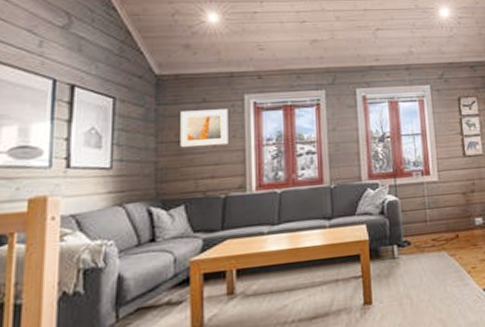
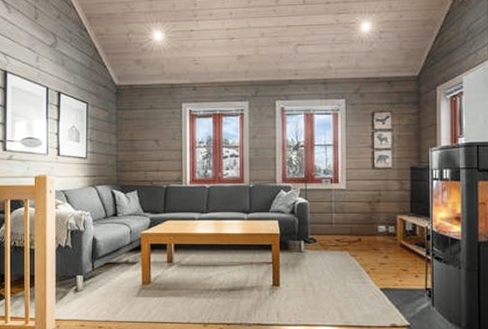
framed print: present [180,109,228,148] -> none [134,115,169,146]

